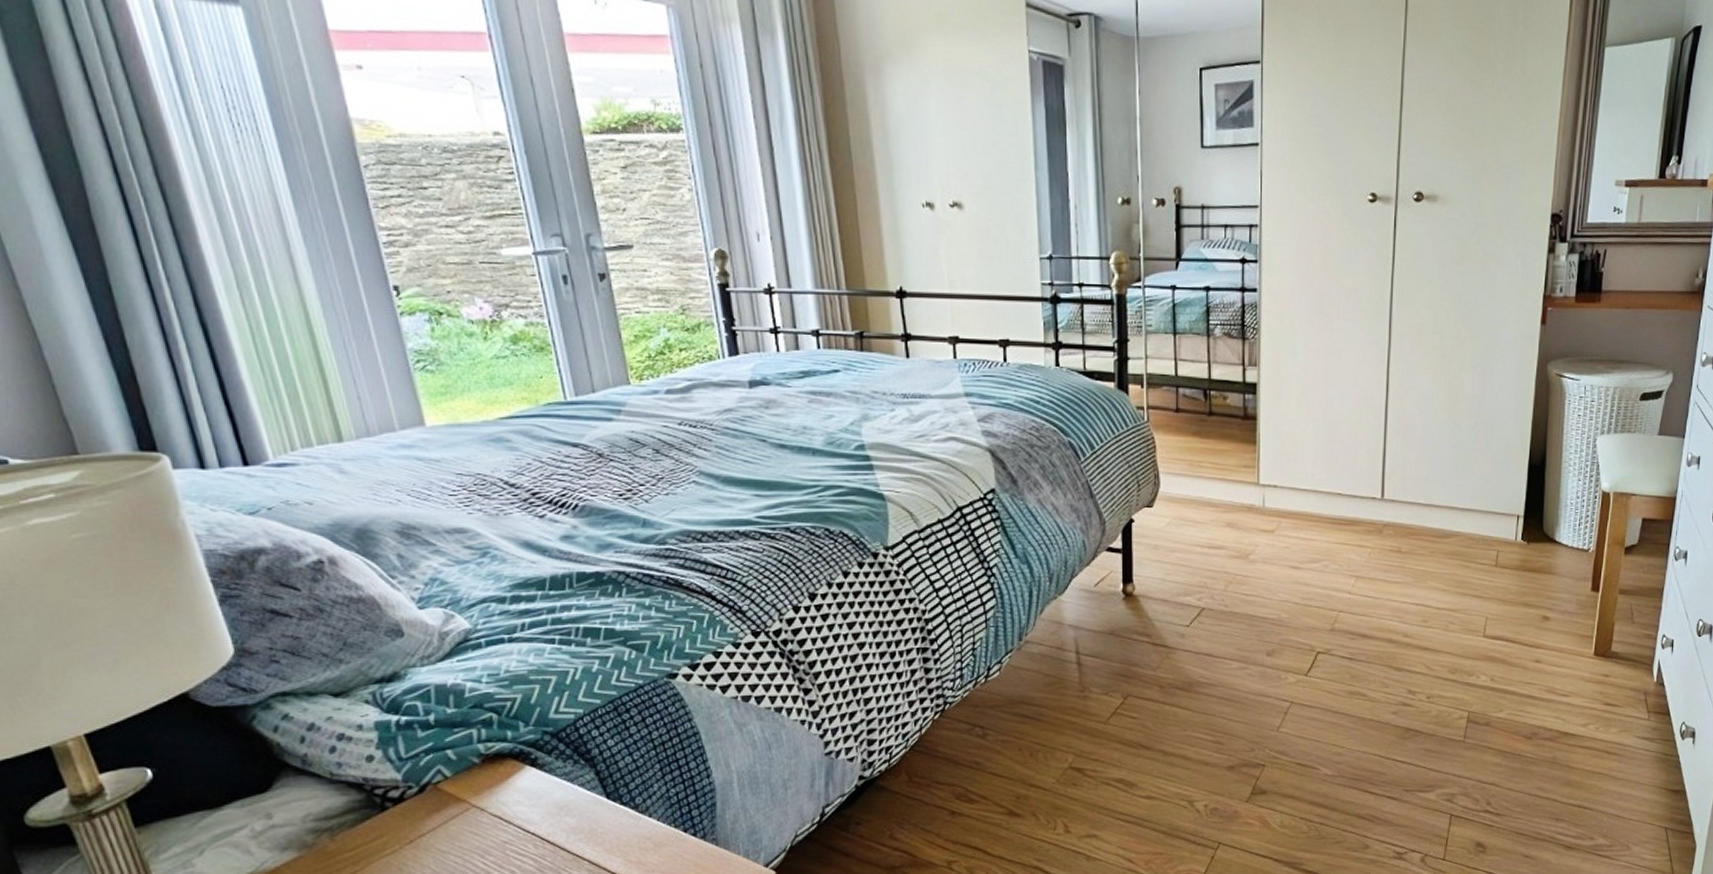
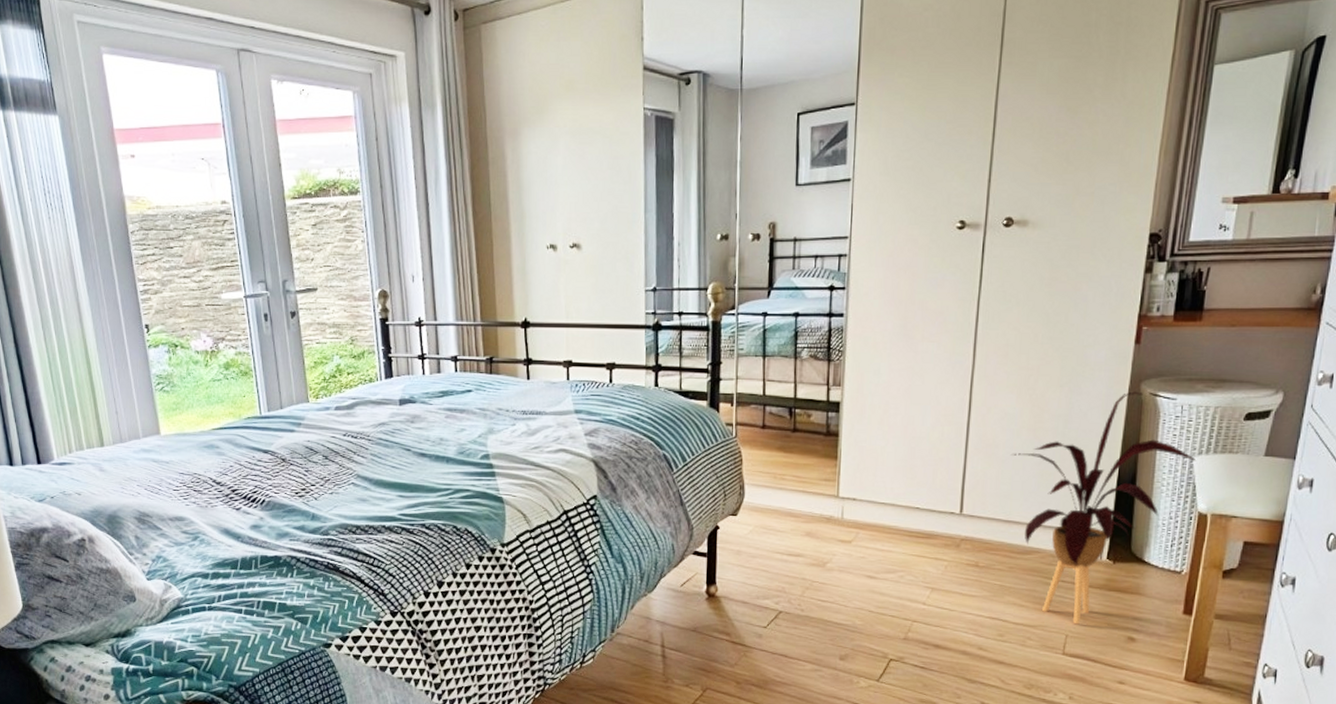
house plant: none [1429,372,1599,605] -> present [1011,391,1197,623]

